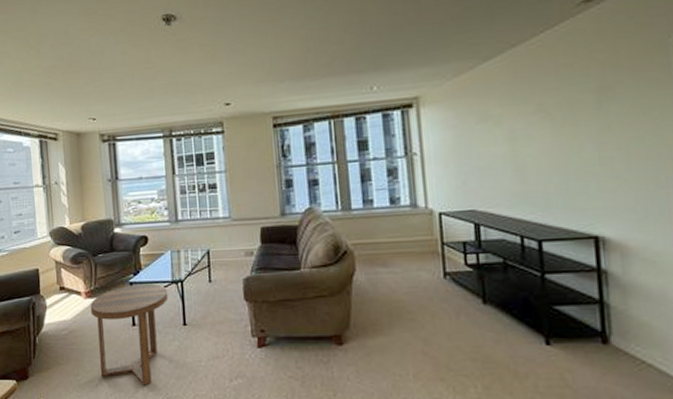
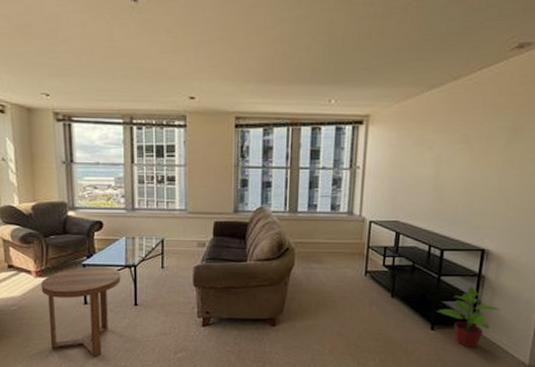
potted plant: none [549,285,641,369] -> present [437,286,500,348]

